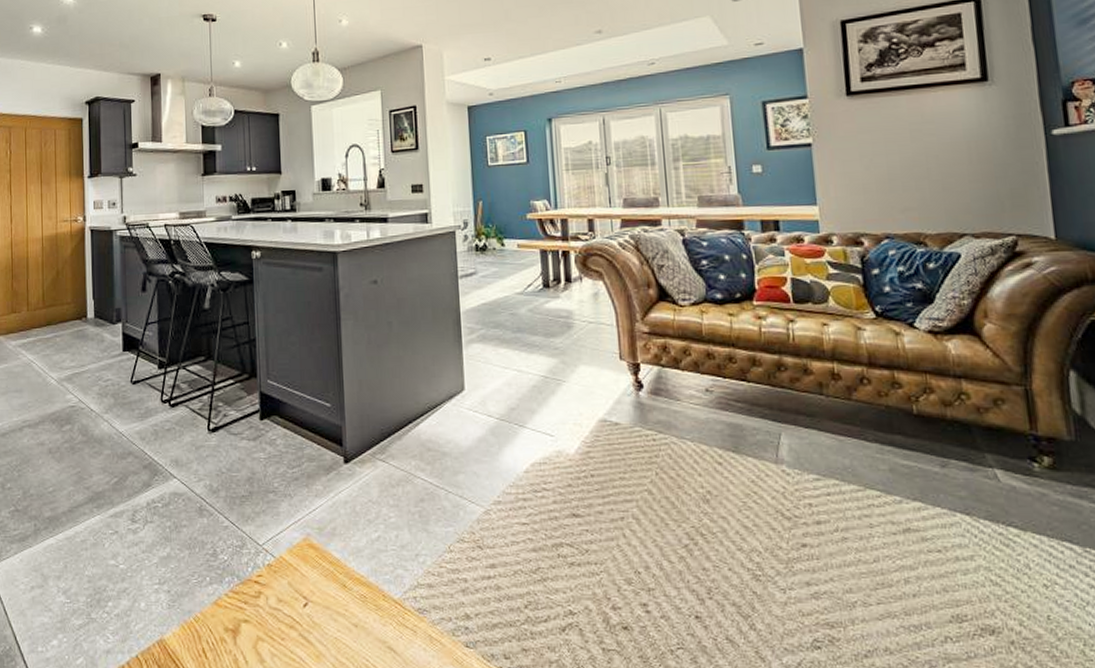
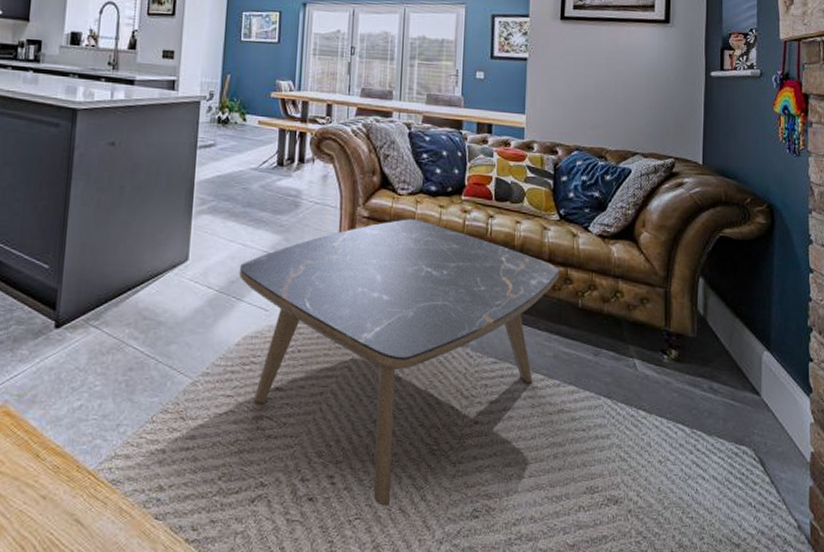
coffee table: none [518,331,884,635] -> present [240,219,559,506]

